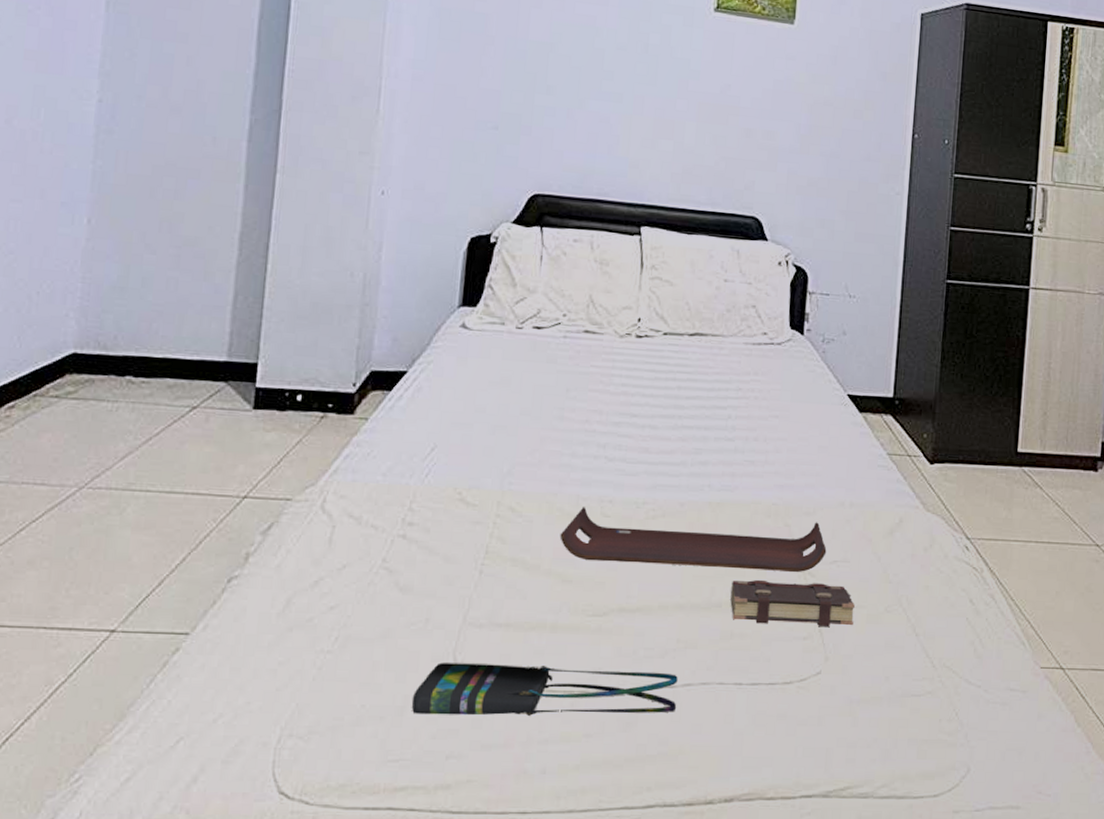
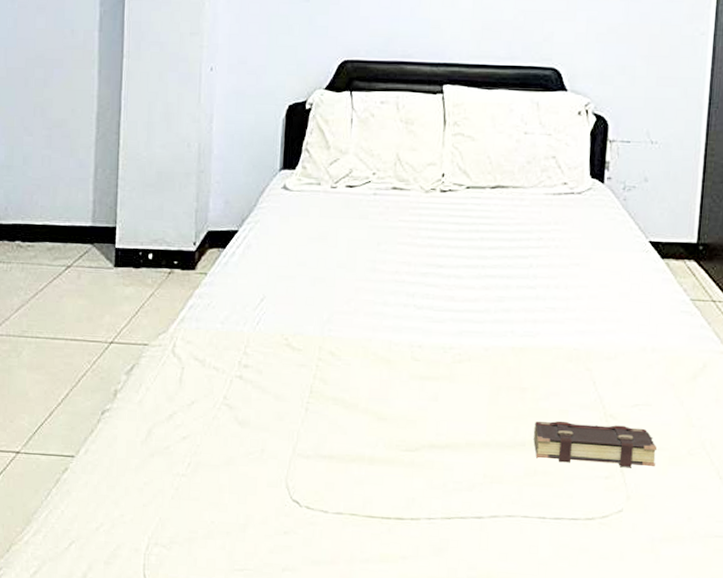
tote bag: present [412,663,678,716] -> none [253,488,485,541]
serving tray: present [560,507,827,572] -> none [375,351,628,415]

